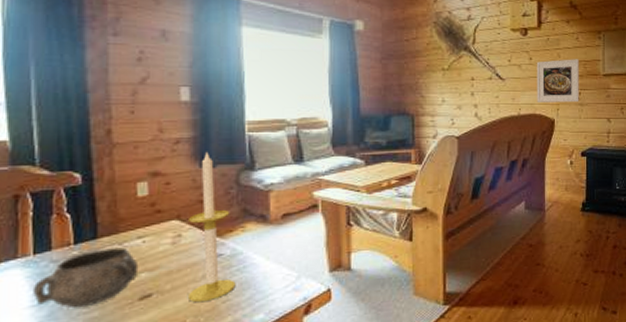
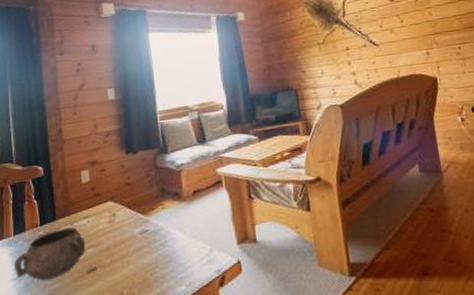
candle: present [187,151,236,303] -> none [120,140,160,276]
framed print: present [536,59,579,103] -> none [408,14,460,63]

